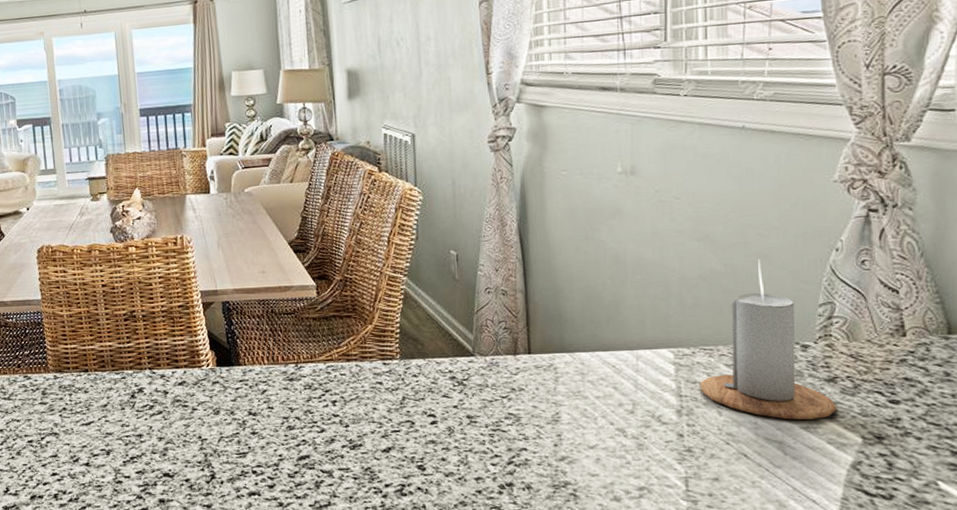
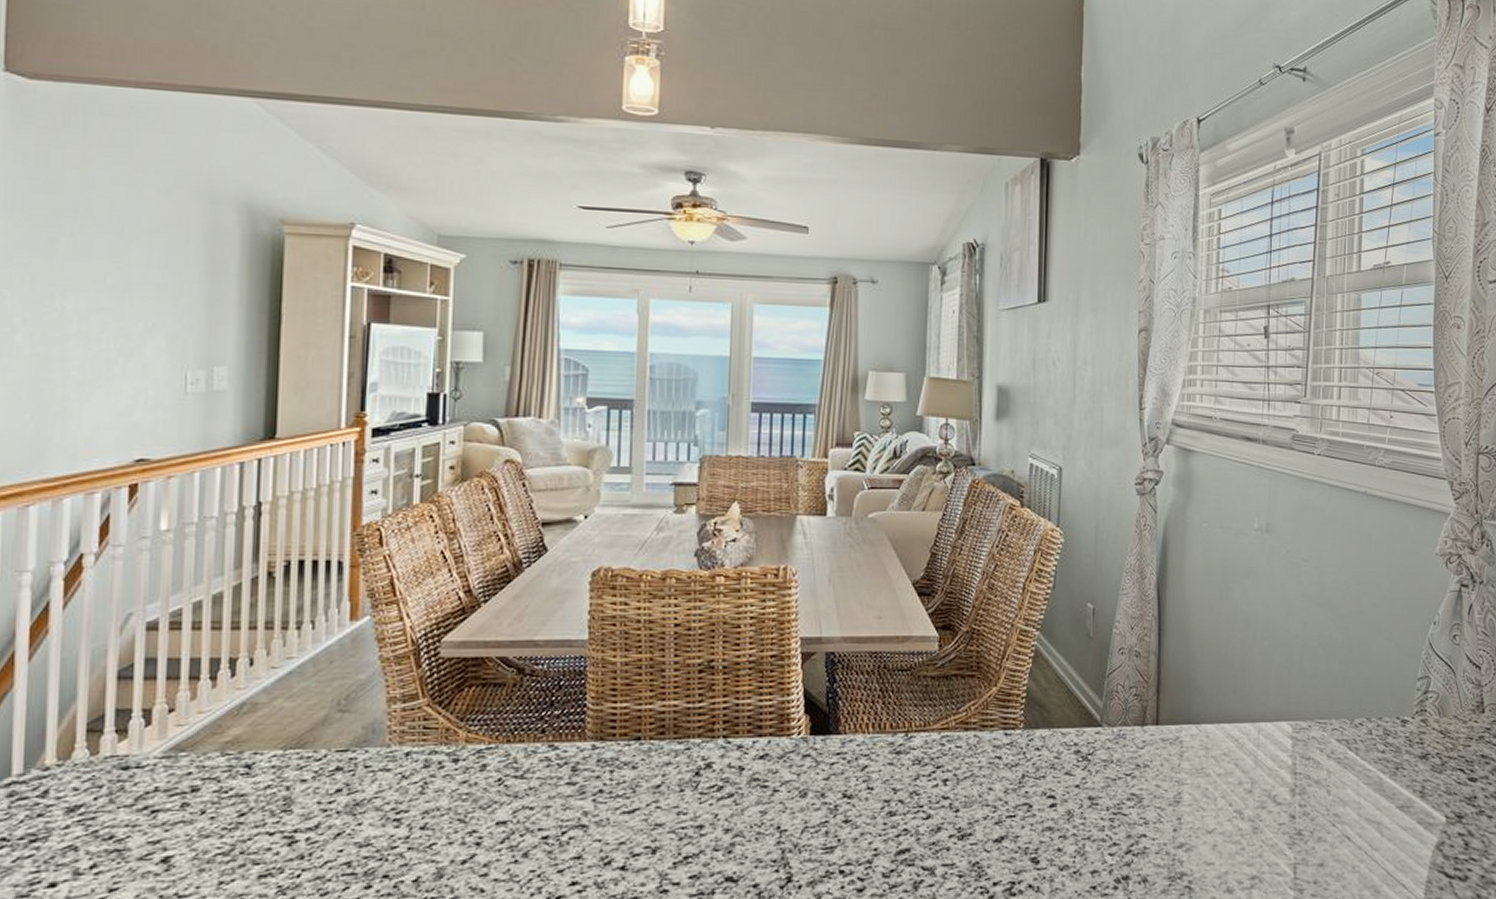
candle: present [700,259,837,420] -> none [1313,629,1427,799]

